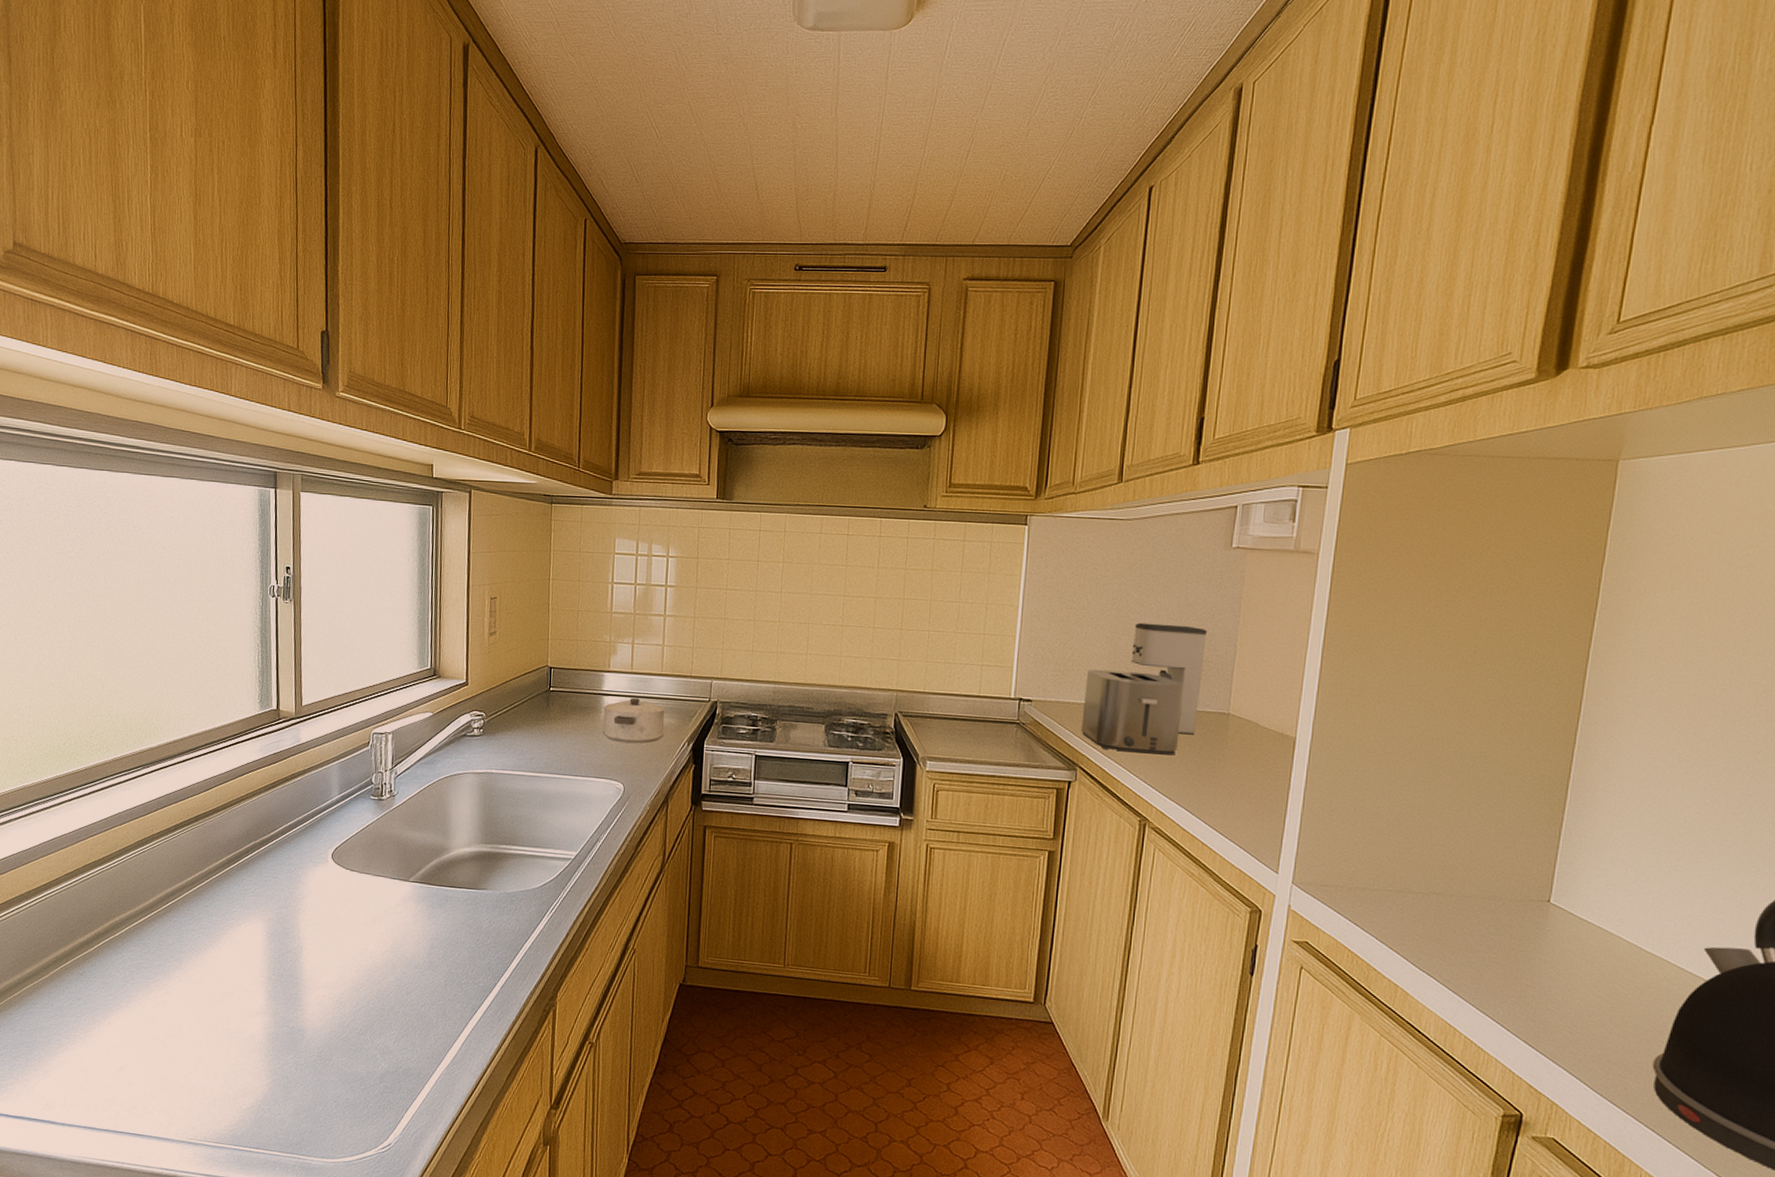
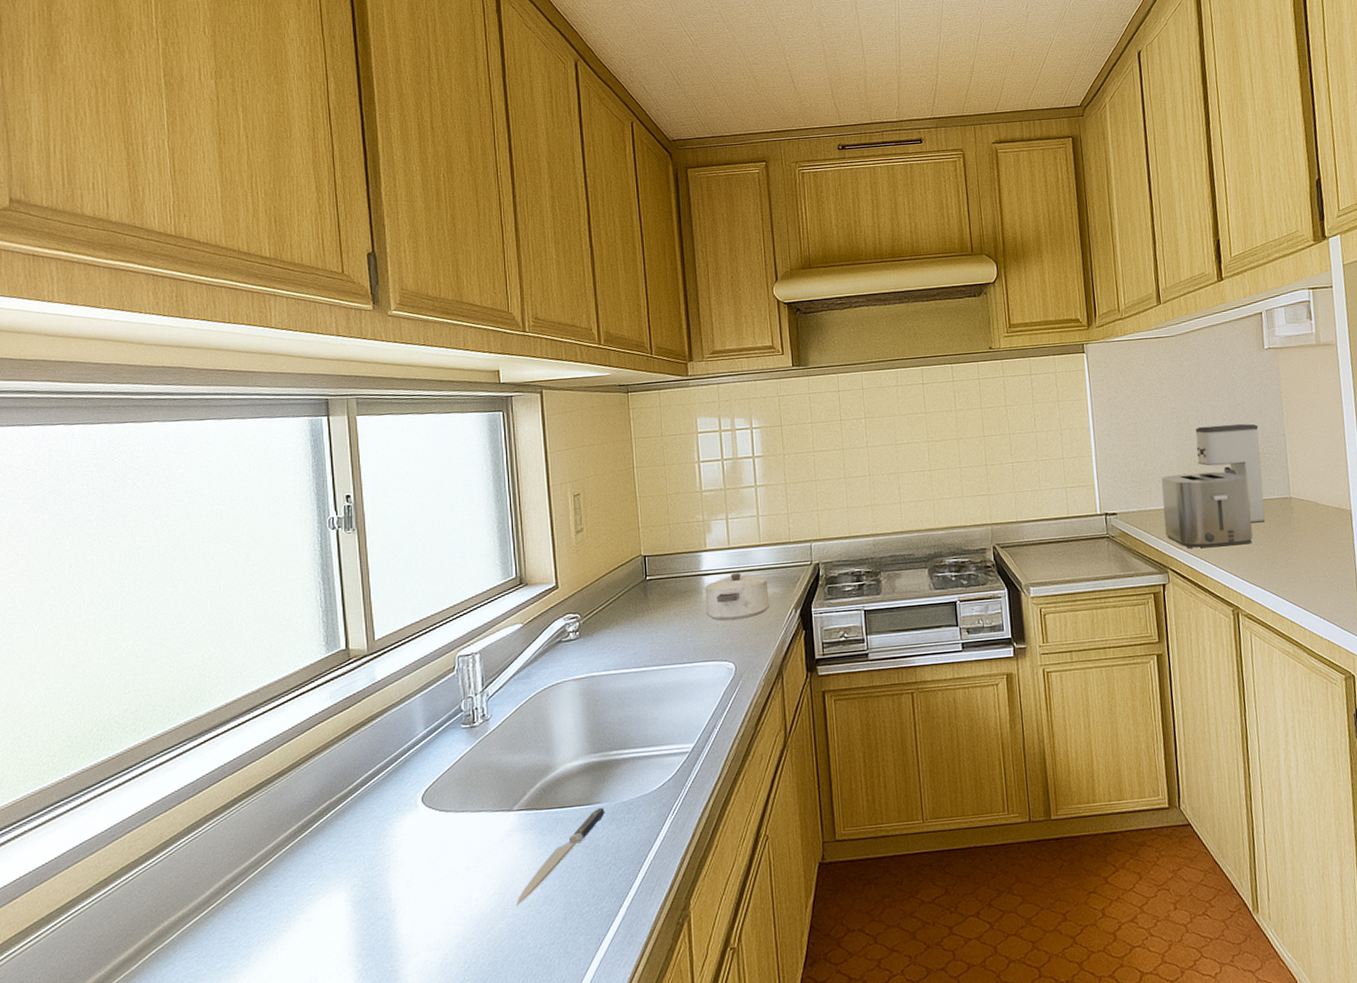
kitchen knife: none [405,893,490,965] -> present [516,807,605,905]

